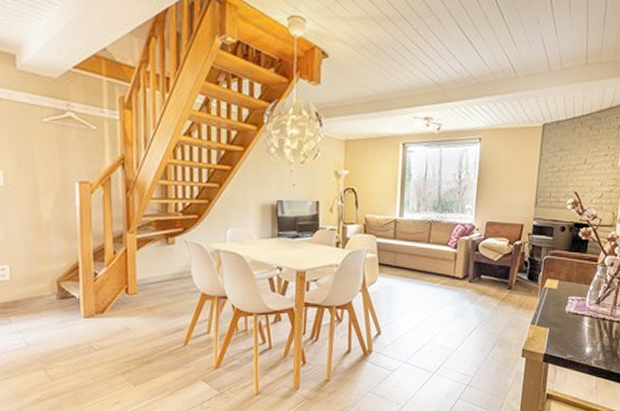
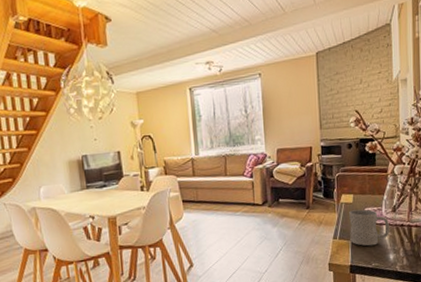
mug: none [548,297,592,337] -> present [349,209,390,247]

